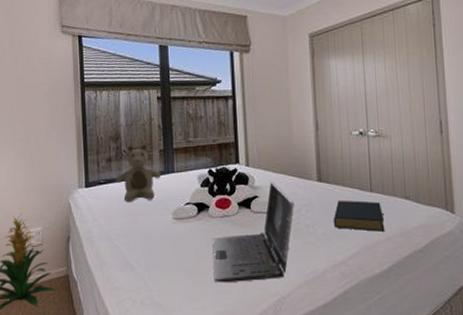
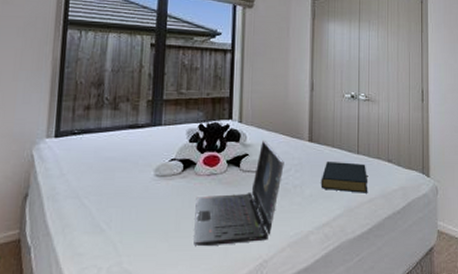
teddy bear: present [115,144,162,203] -> none [92,93,147,157]

